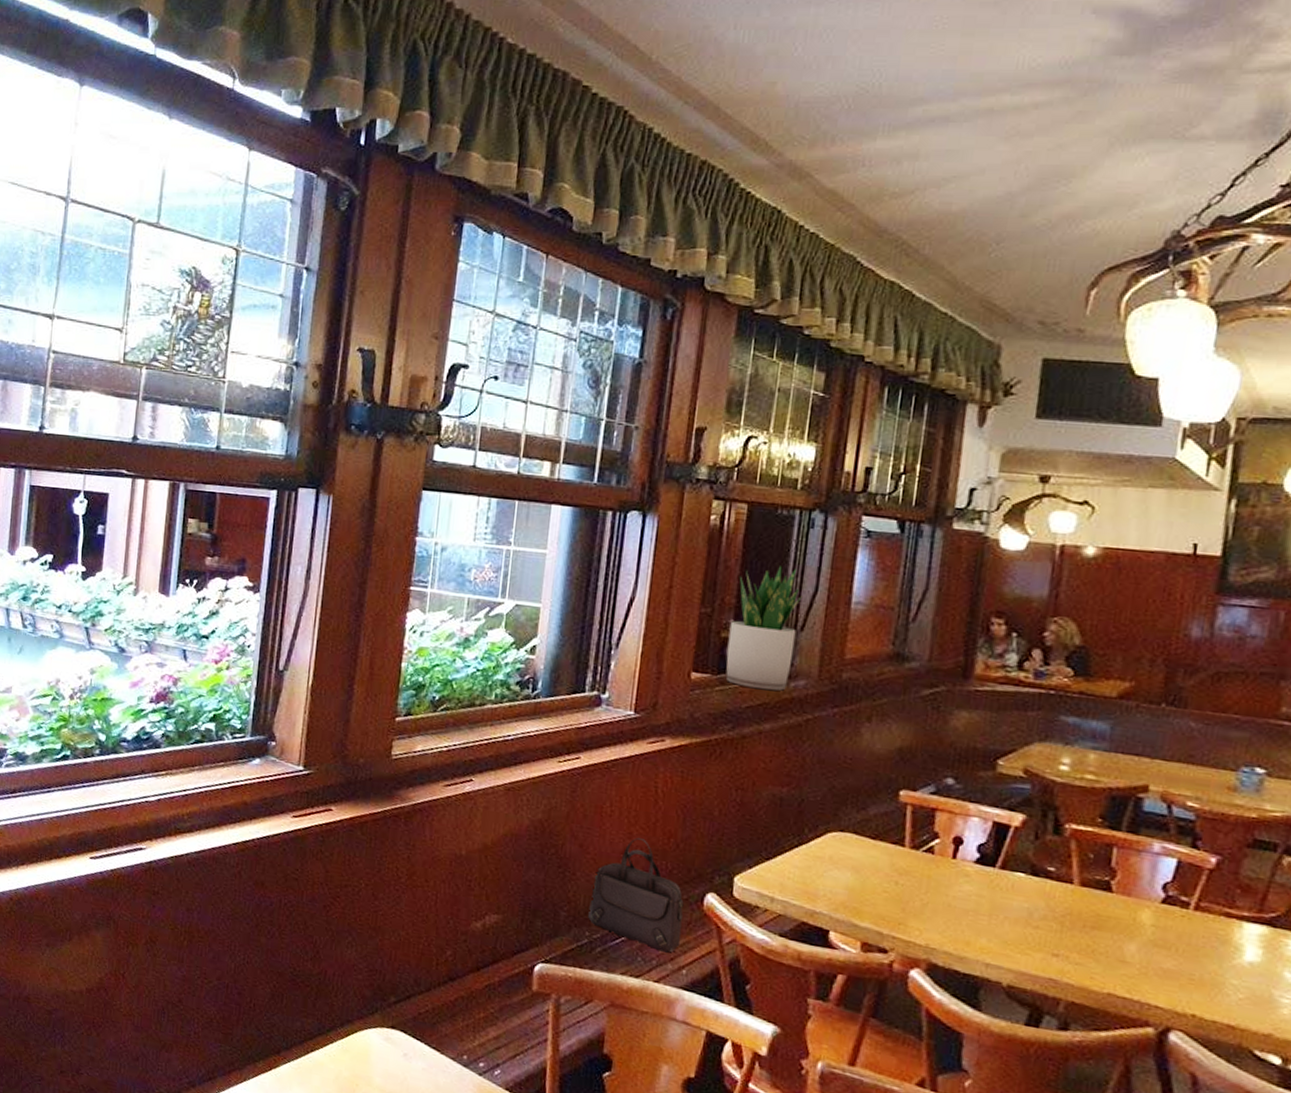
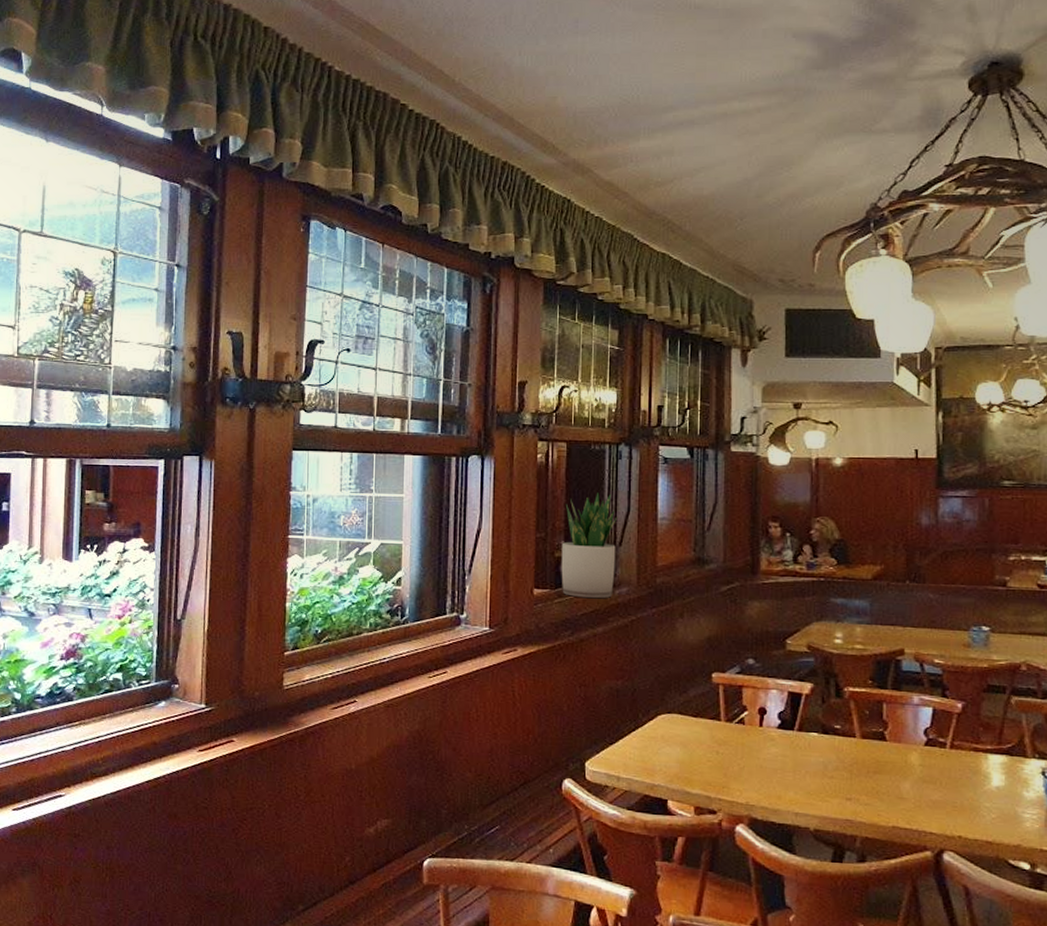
handbag: present [588,837,684,953] -> none [466,736,547,836]

